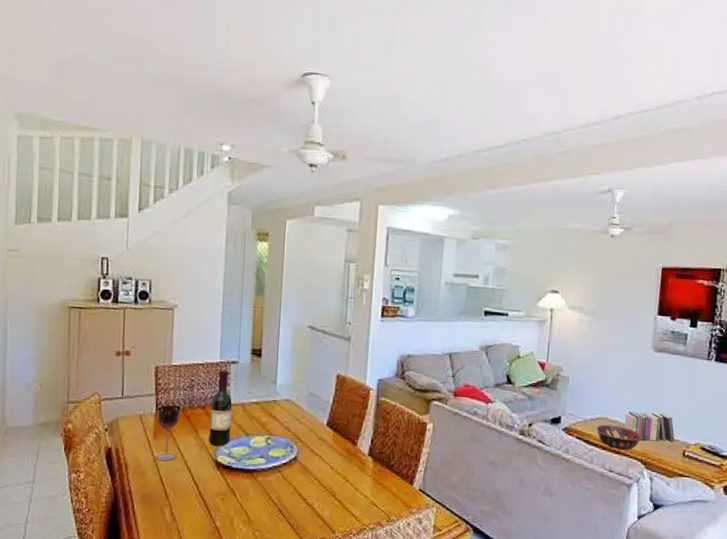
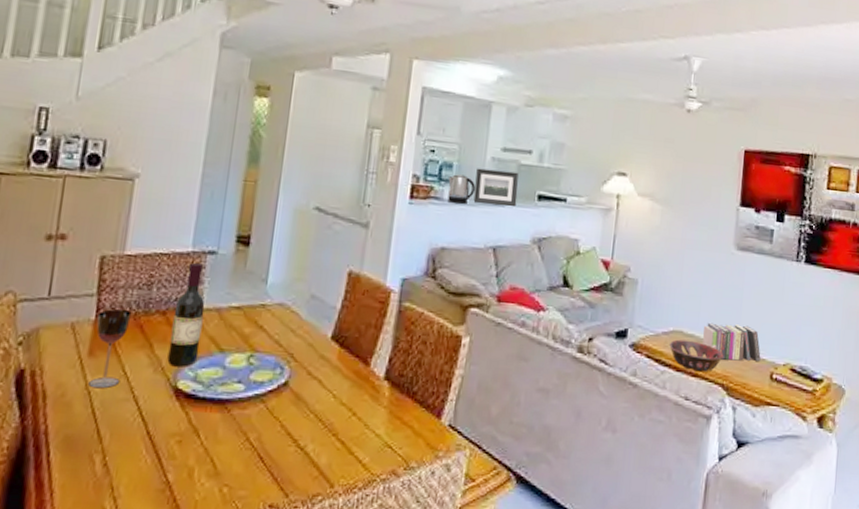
kettle: none [411,297,433,321] -> present [447,174,475,204]
picture frame: none [432,291,468,322] -> present [473,168,519,207]

